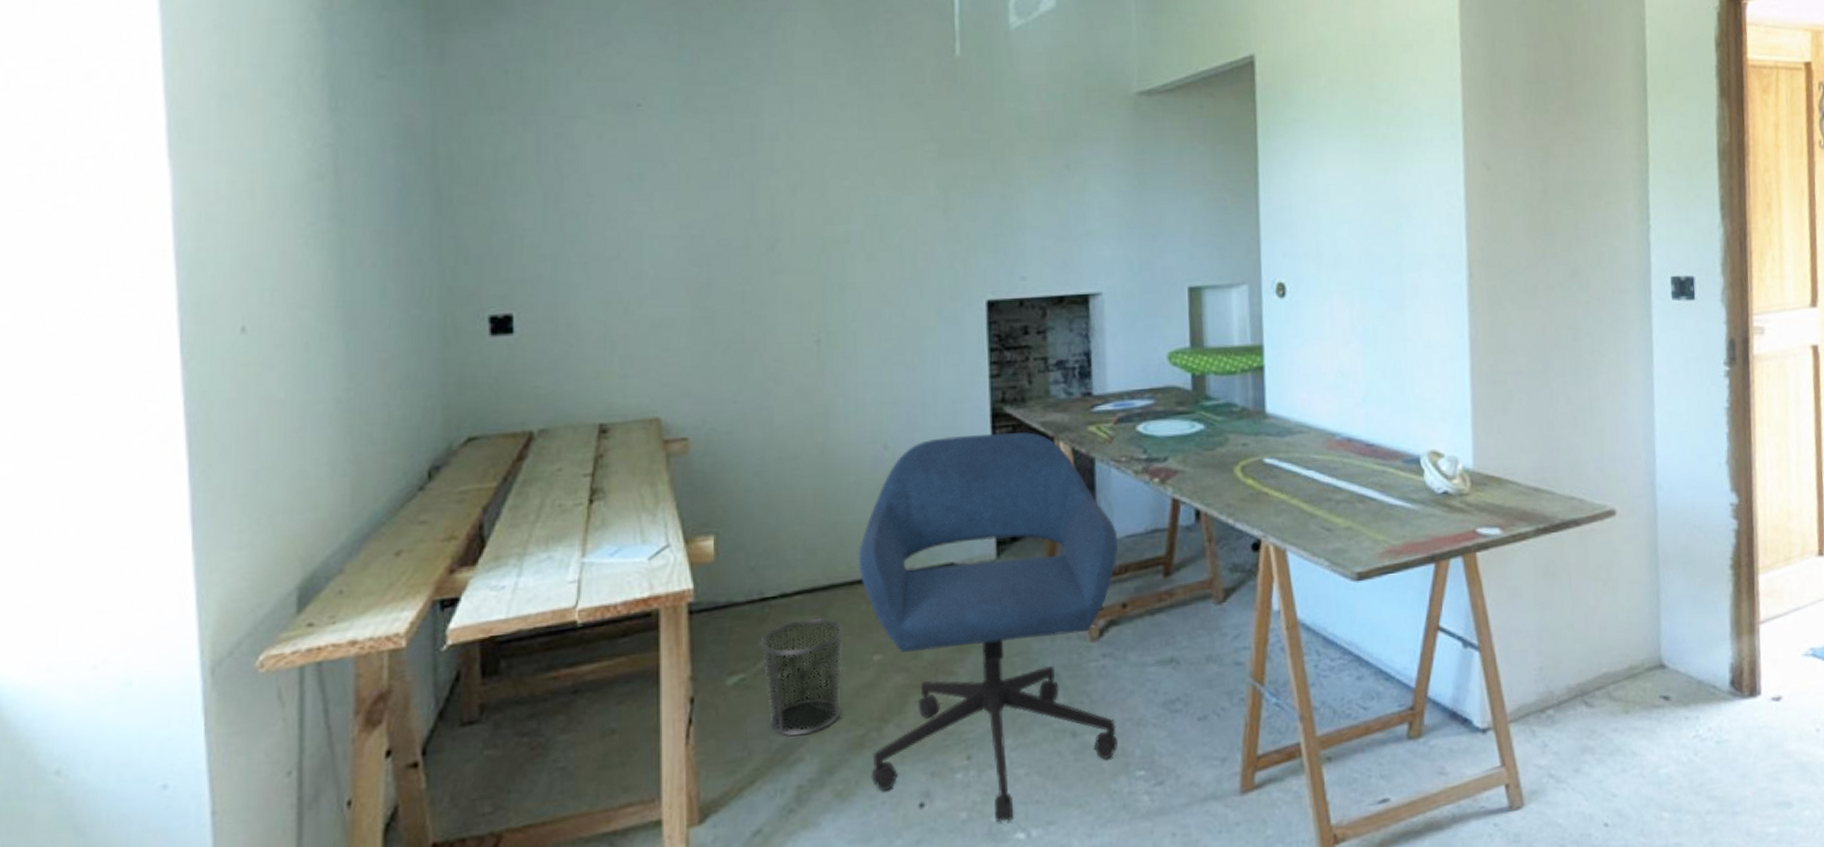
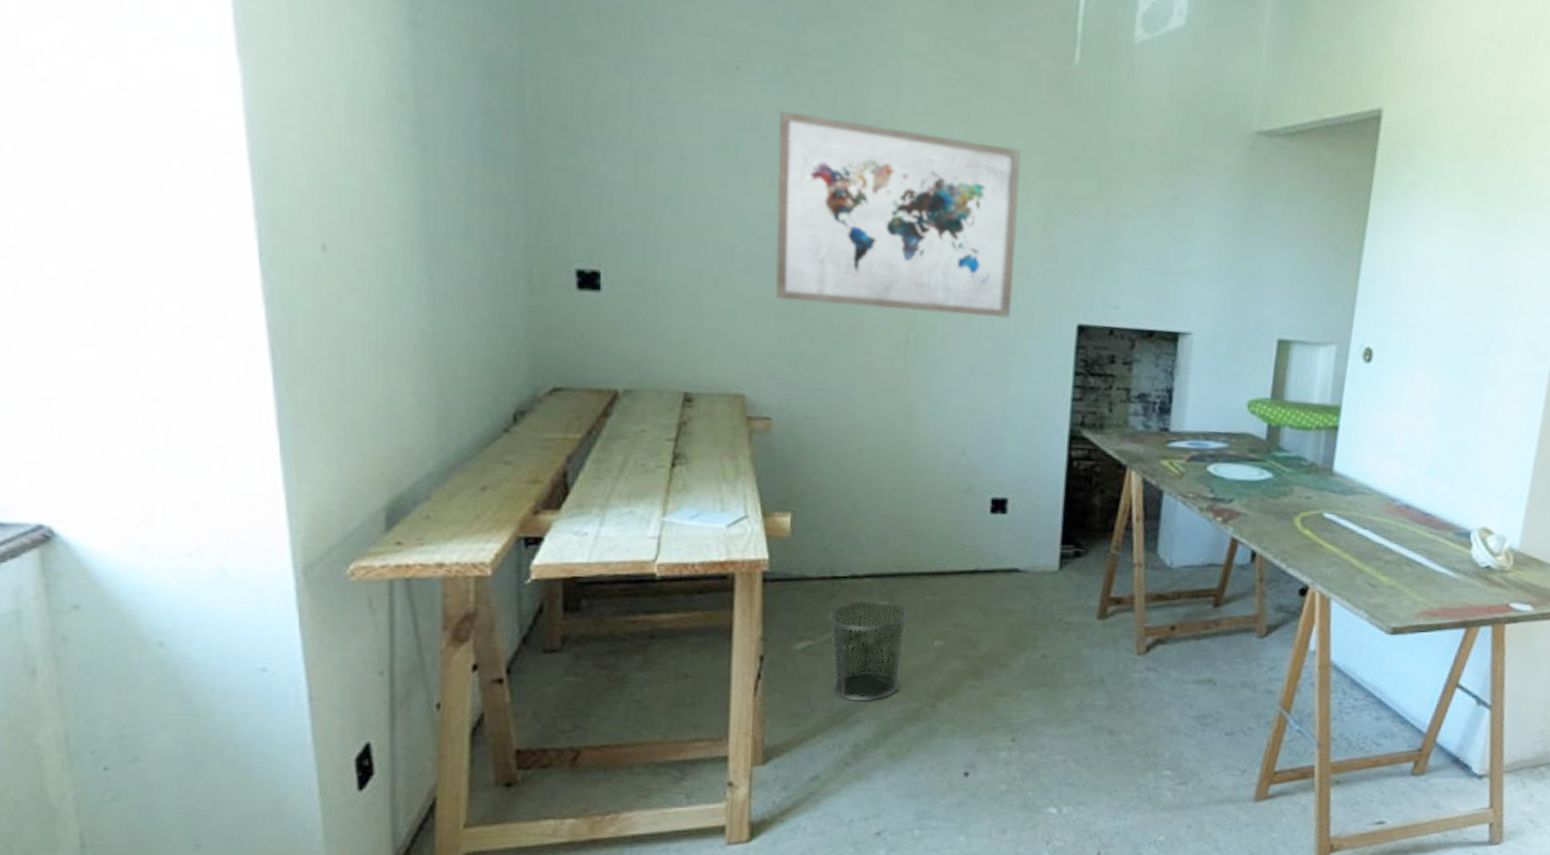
wall art: none [680,137,920,317] -> present [775,110,1022,319]
office chair: present [858,432,1118,822] -> none [922,451,1176,797]

